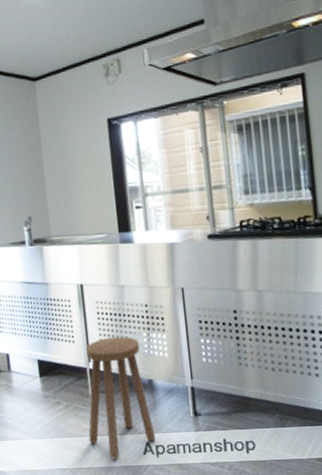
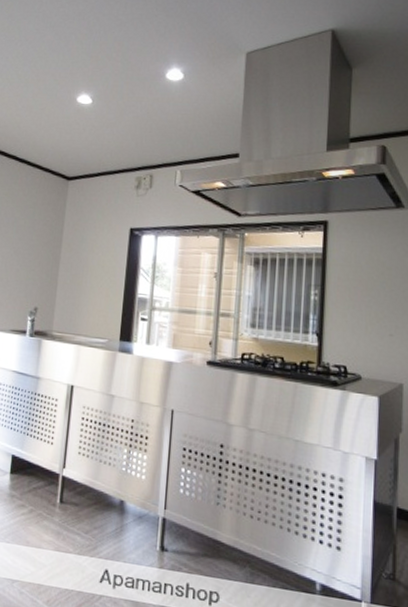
stool: present [85,336,156,460] -> none [46,446,118,582]

